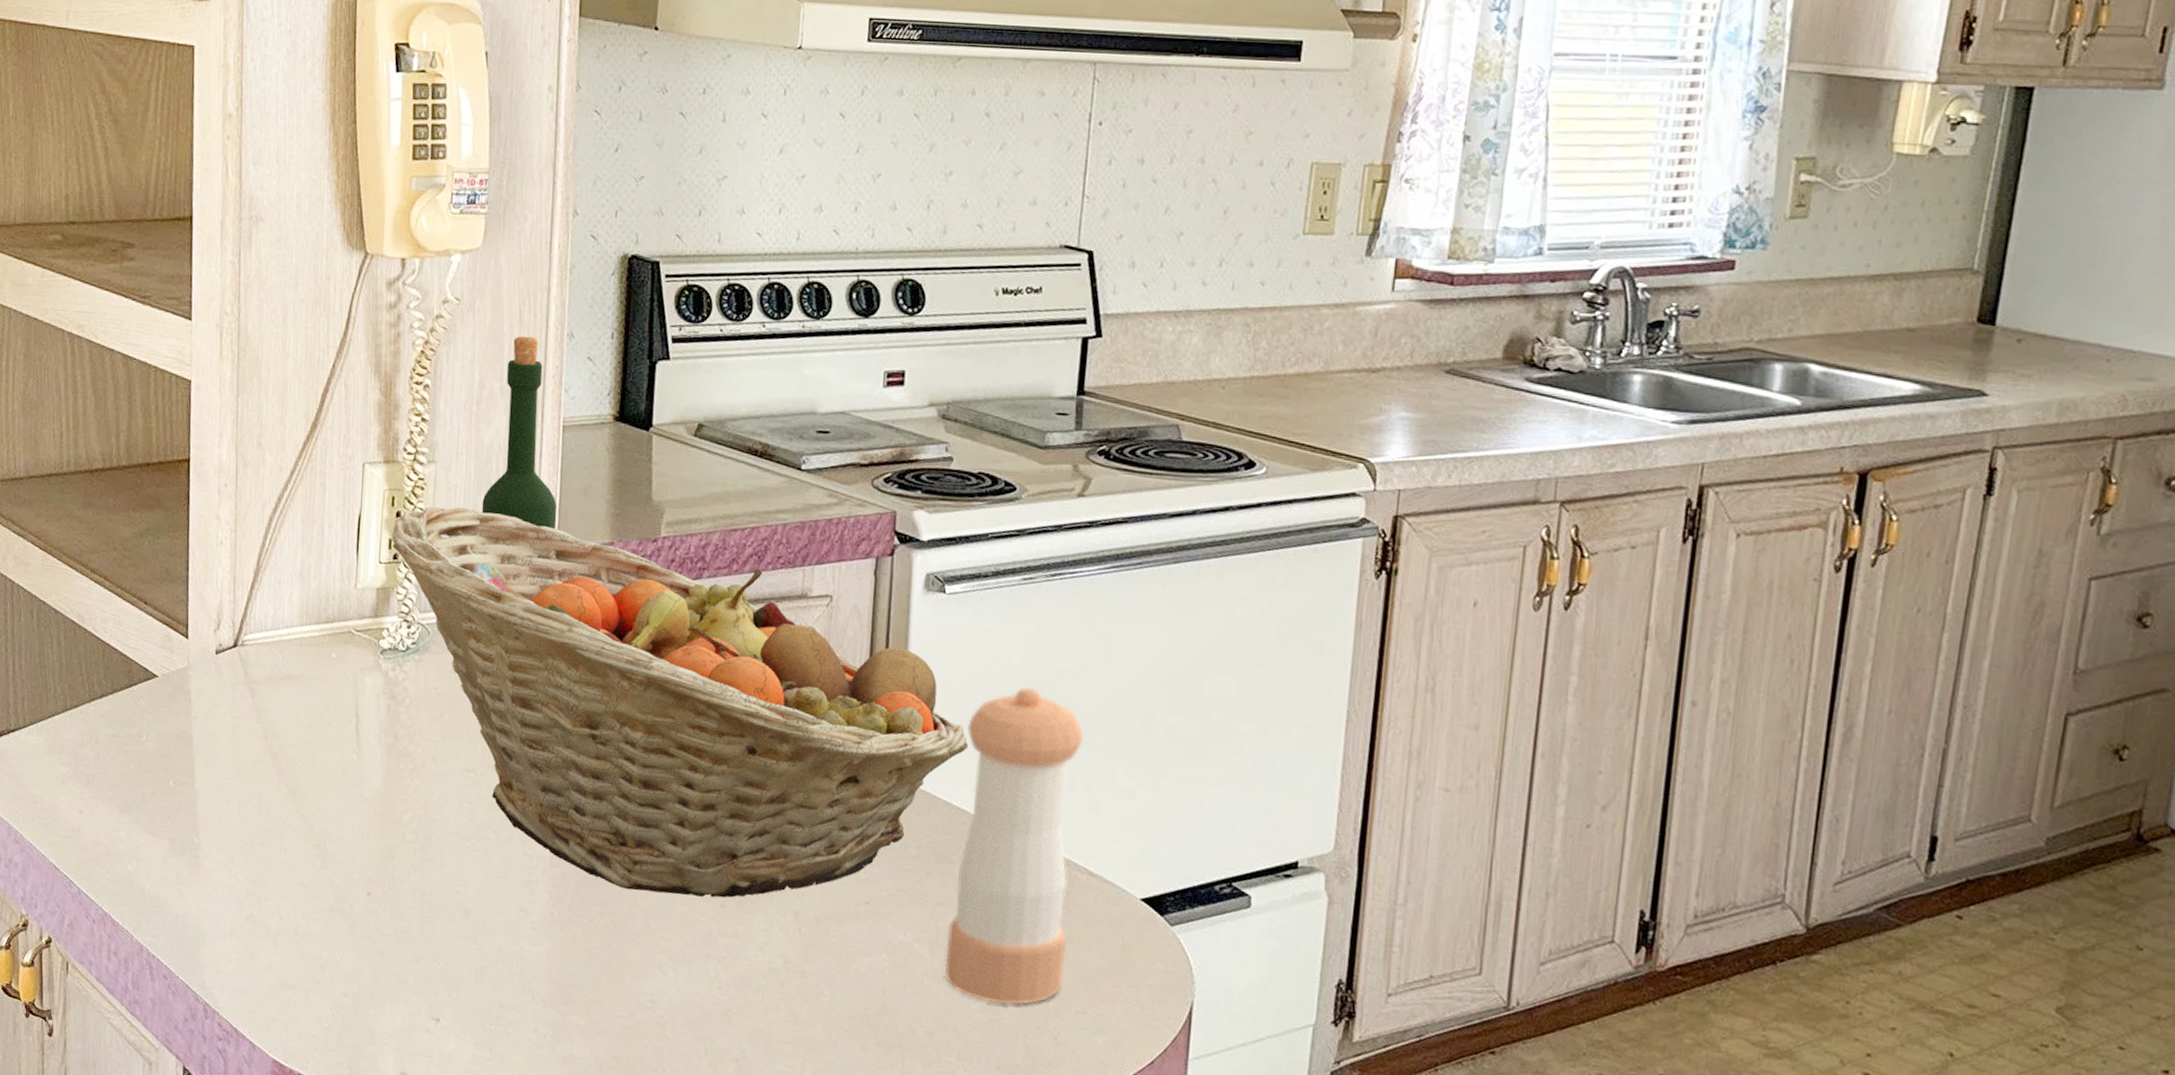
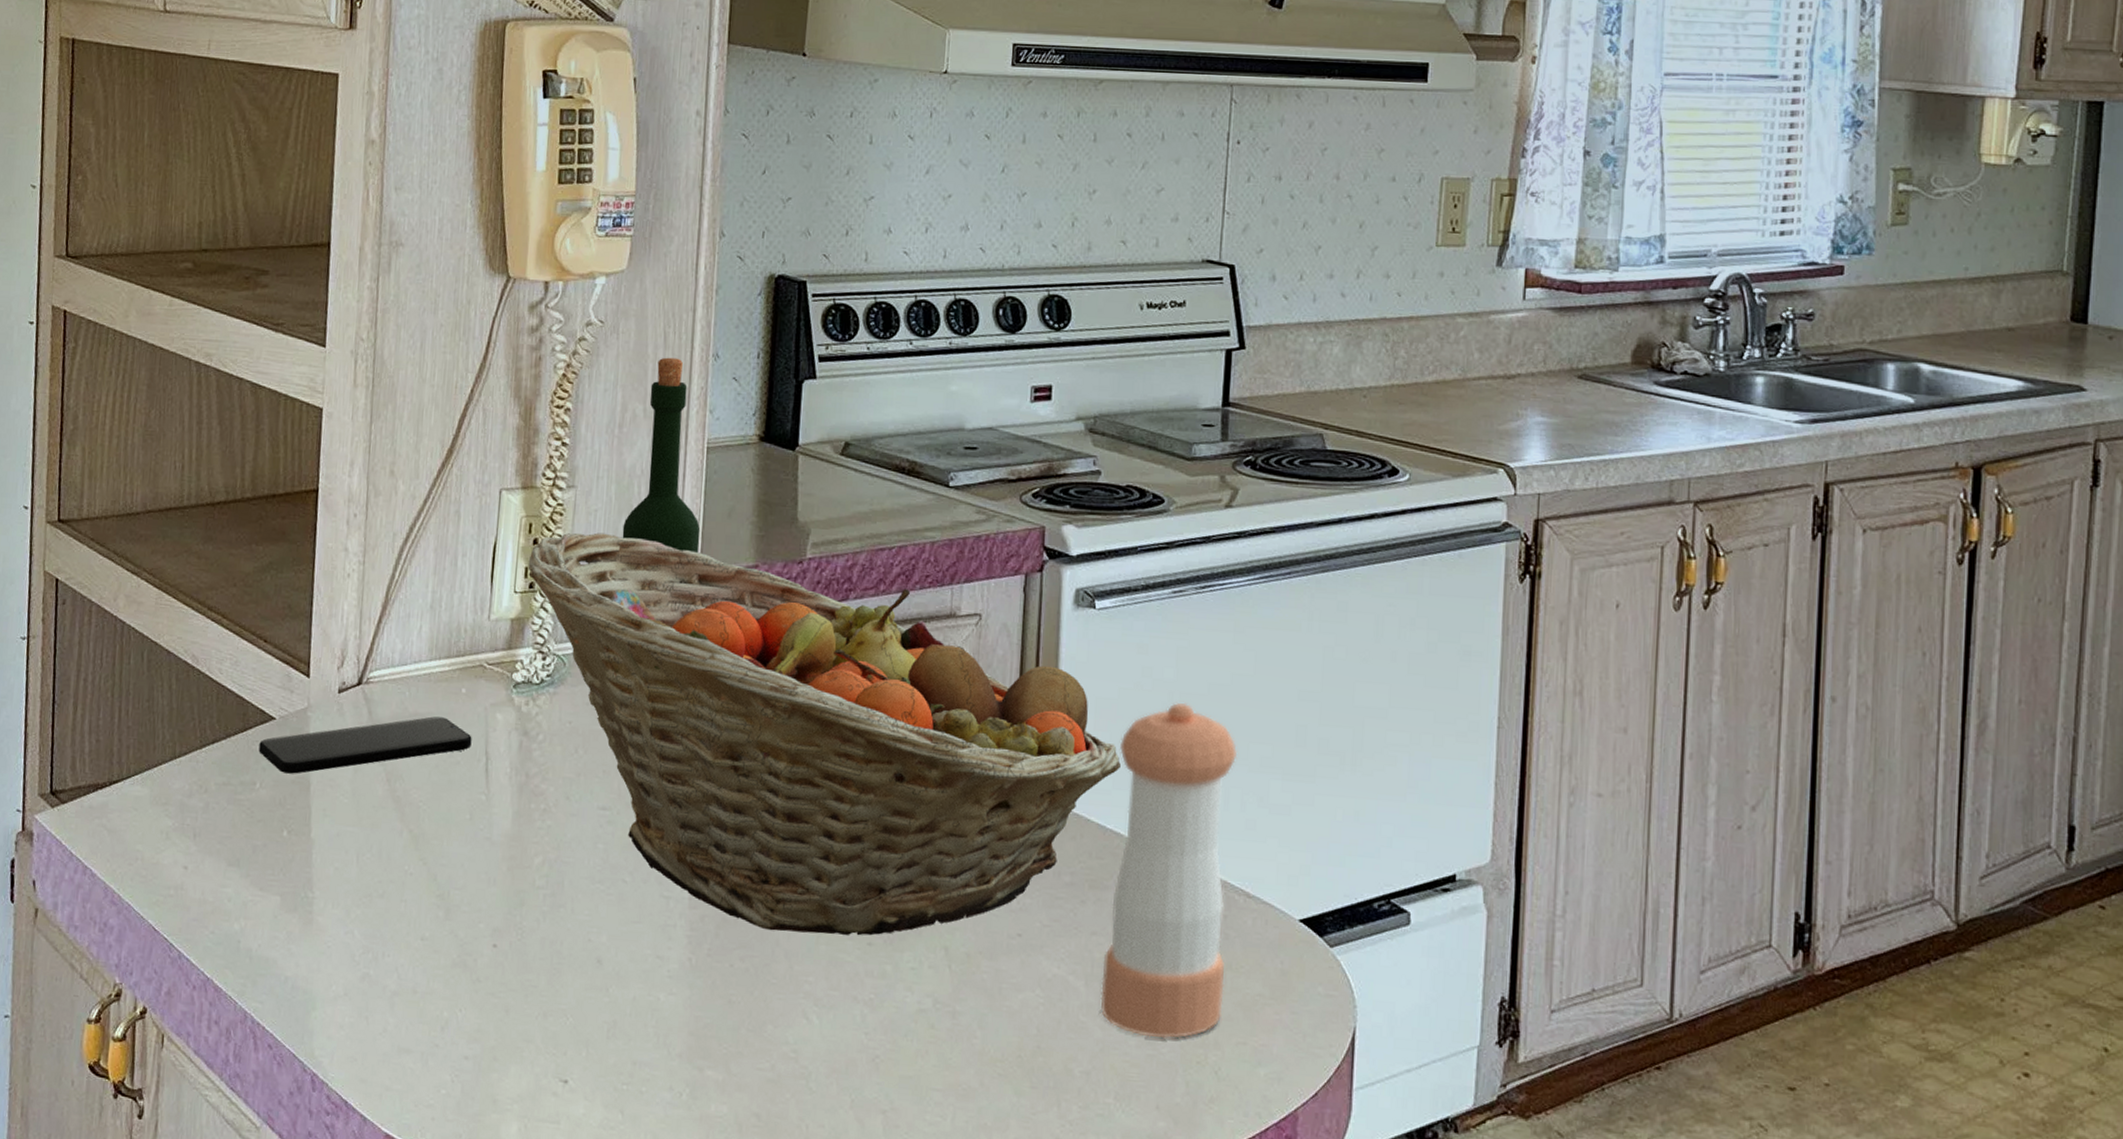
smartphone: none [143,679,343,729] -> present [258,716,472,774]

